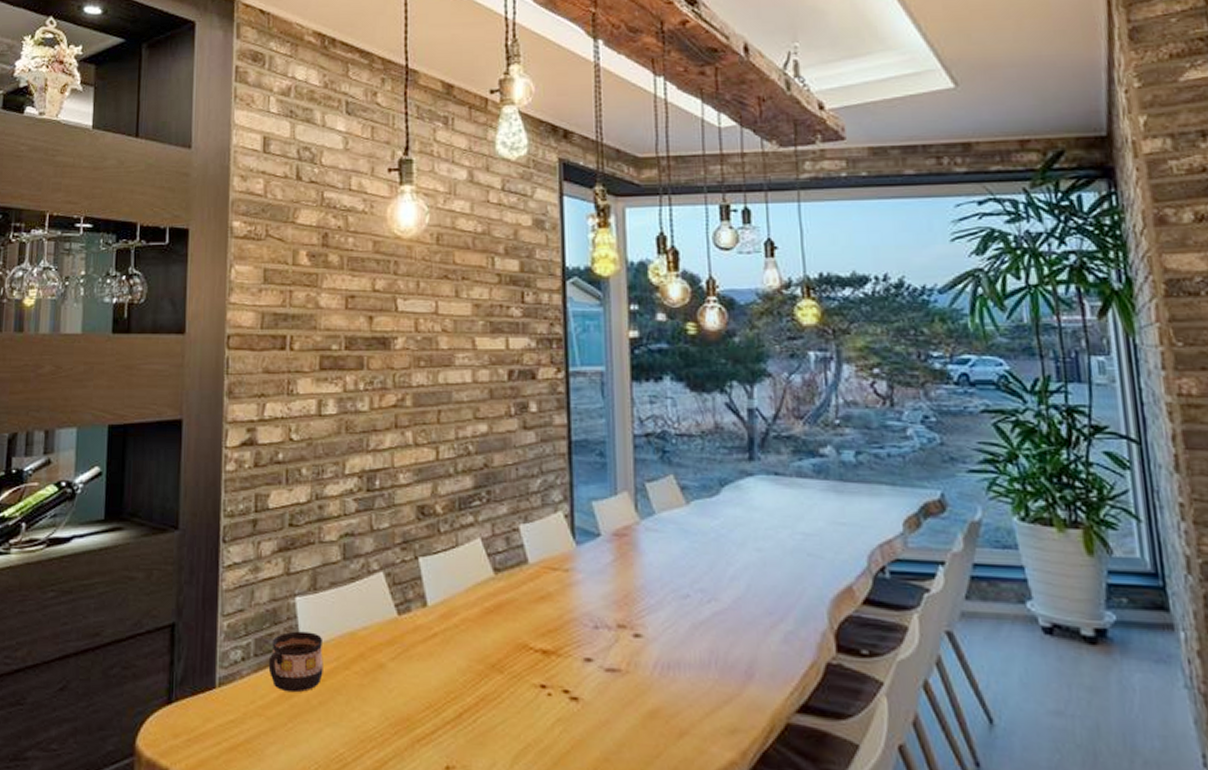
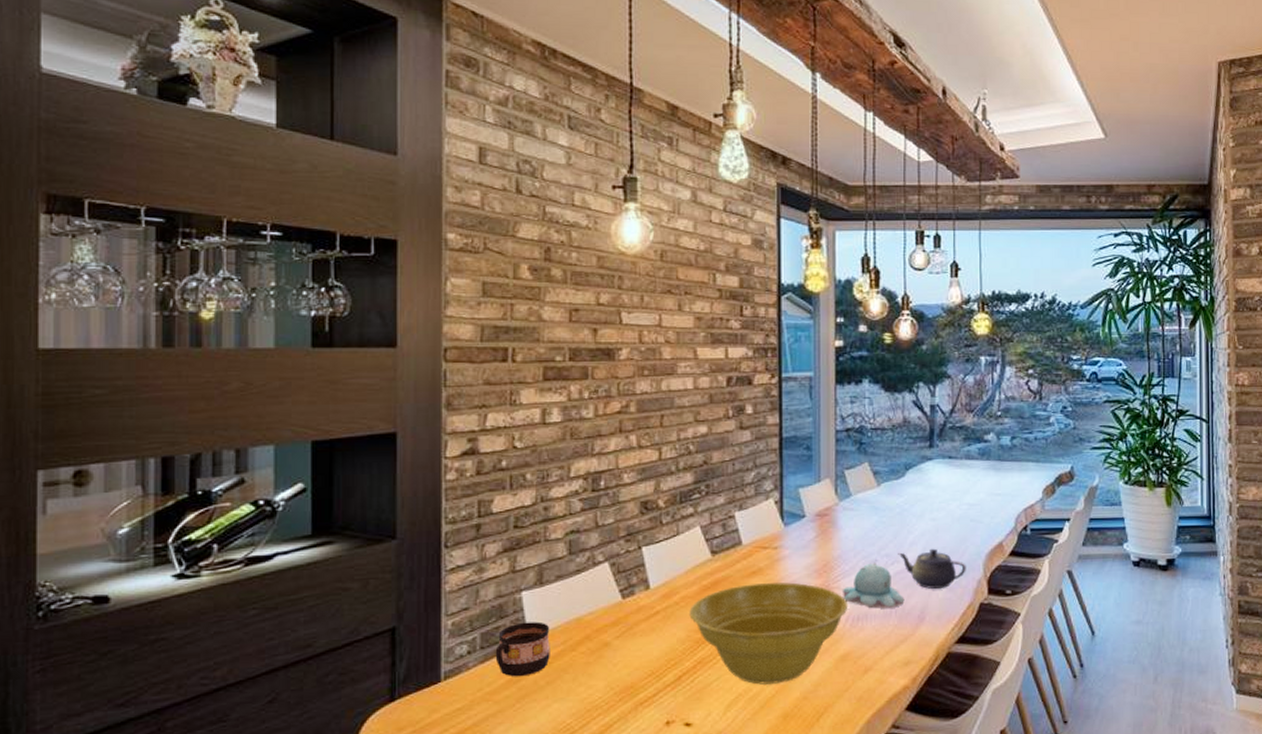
planter bowl: none [470,611,656,737] -> present [689,582,848,685]
candle: none [647,598,727,659] -> present [842,562,905,609]
teapot: none [715,586,806,639] -> present [898,548,966,589]

